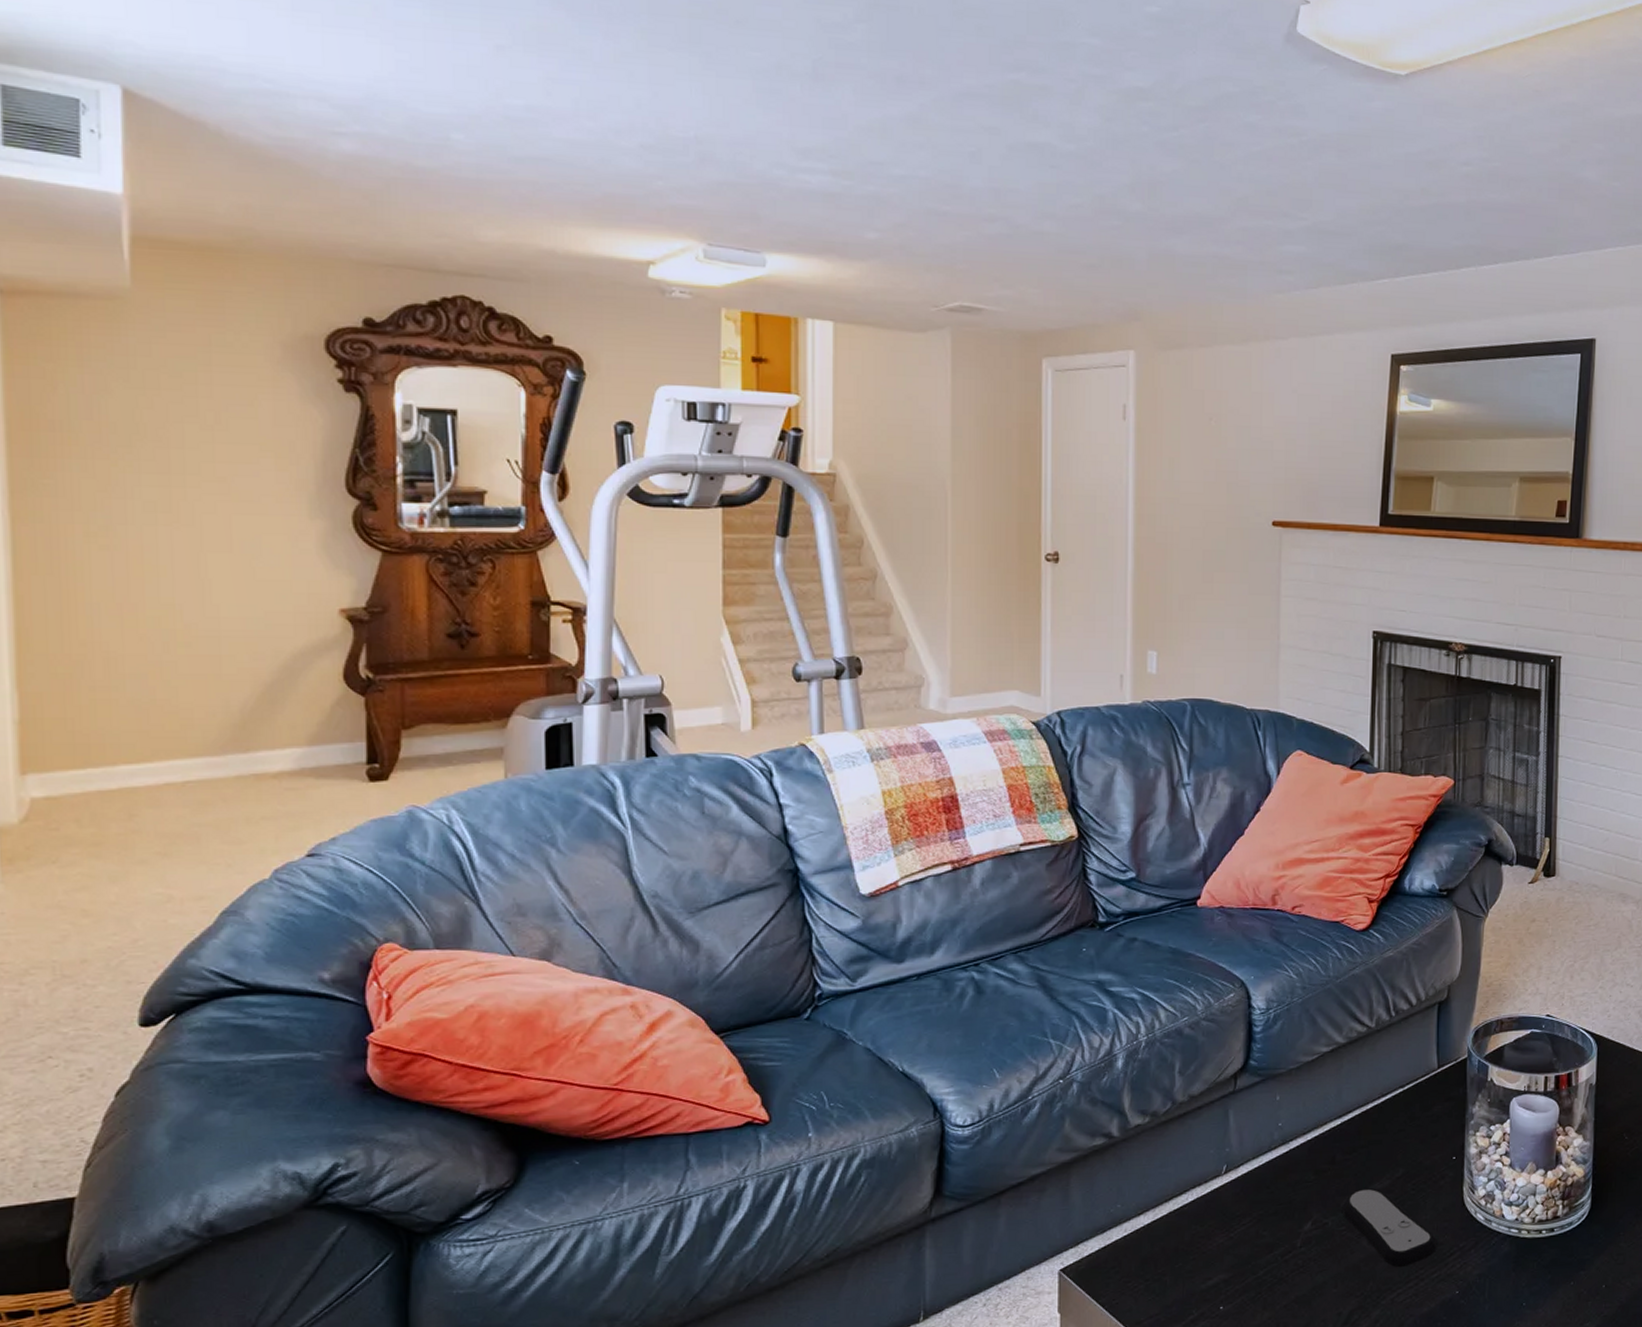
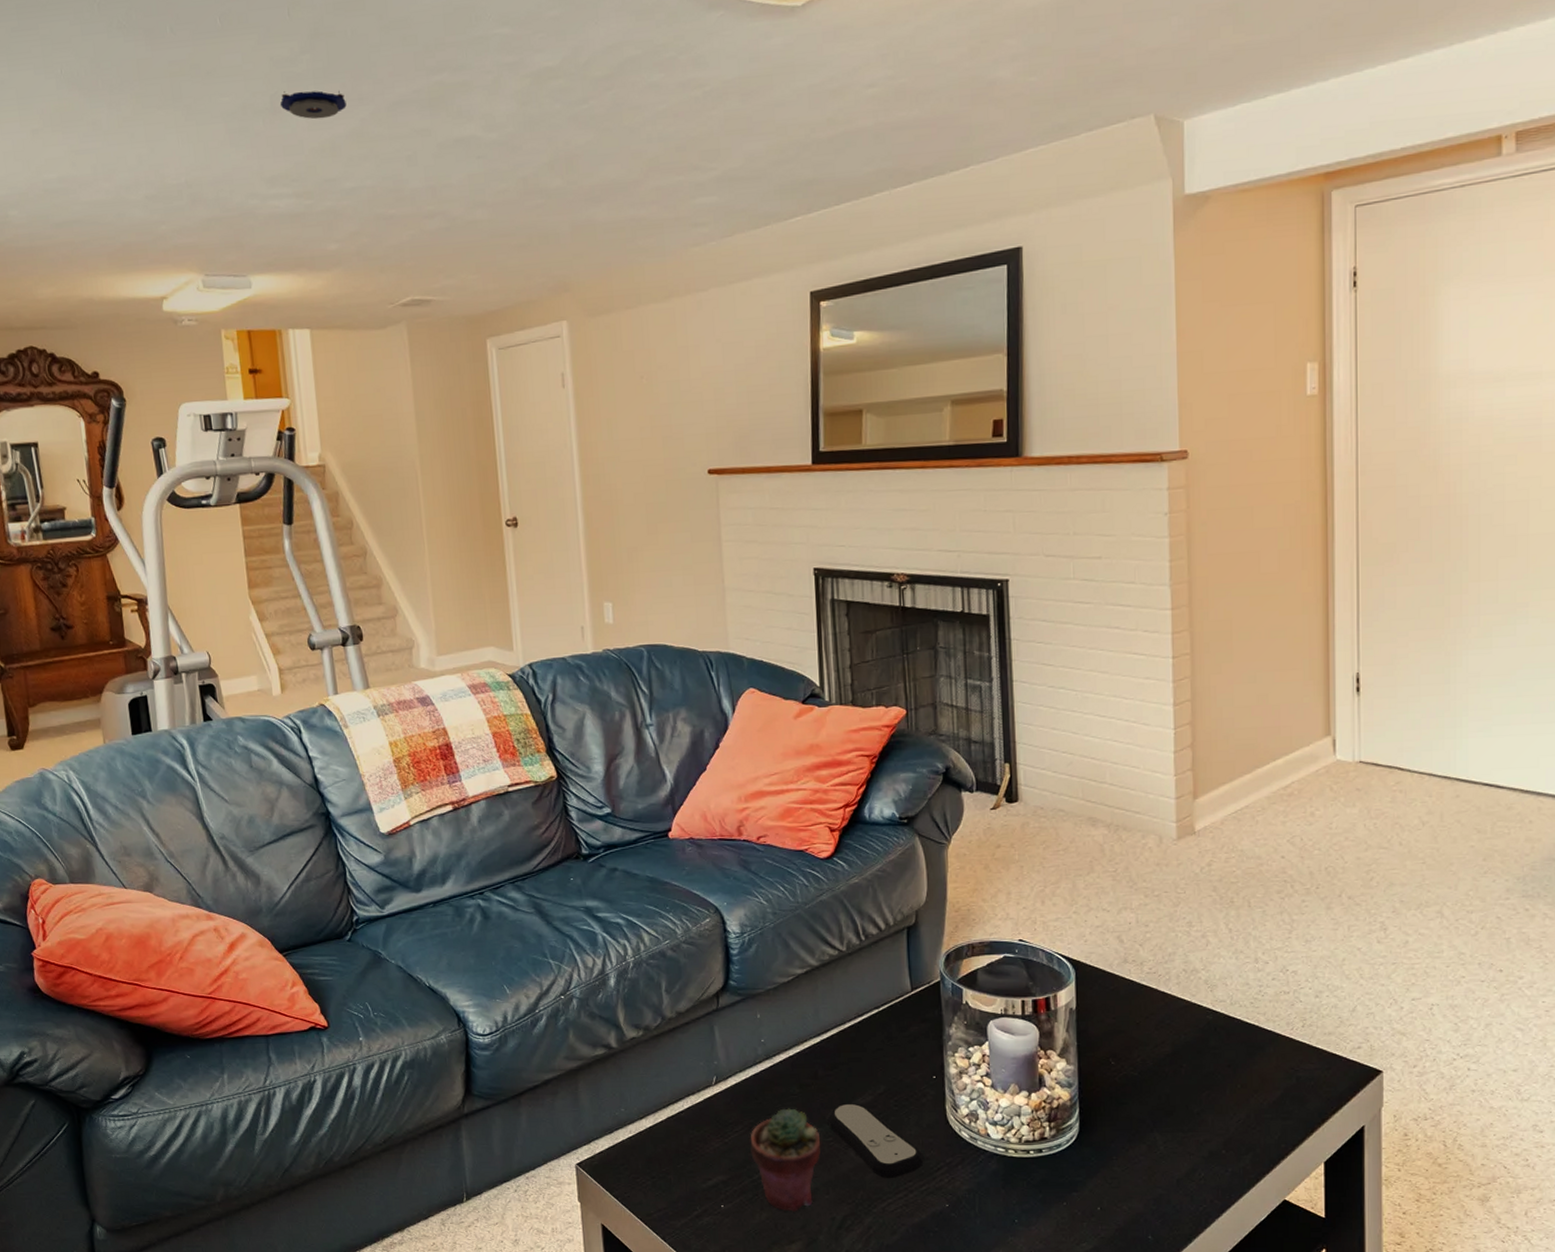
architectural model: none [823,58,904,96] -> present [280,90,347,120]
potted succulent: none [1257,1196,1333,1309] -> present [750,1108,821,1212]

